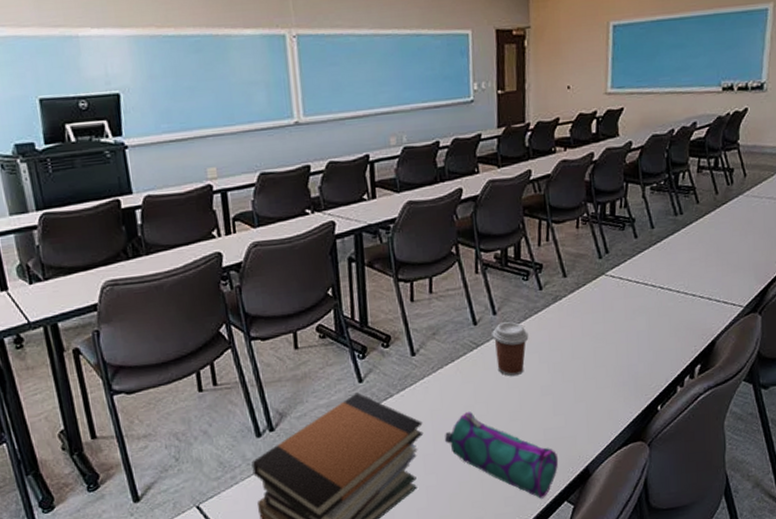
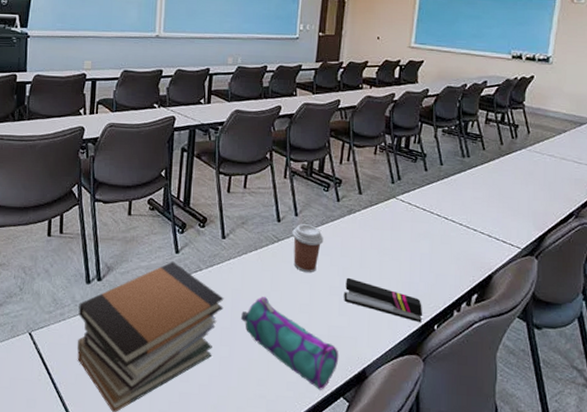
stapler: none [557,372,645,406] -> present [344,277,423,322]

